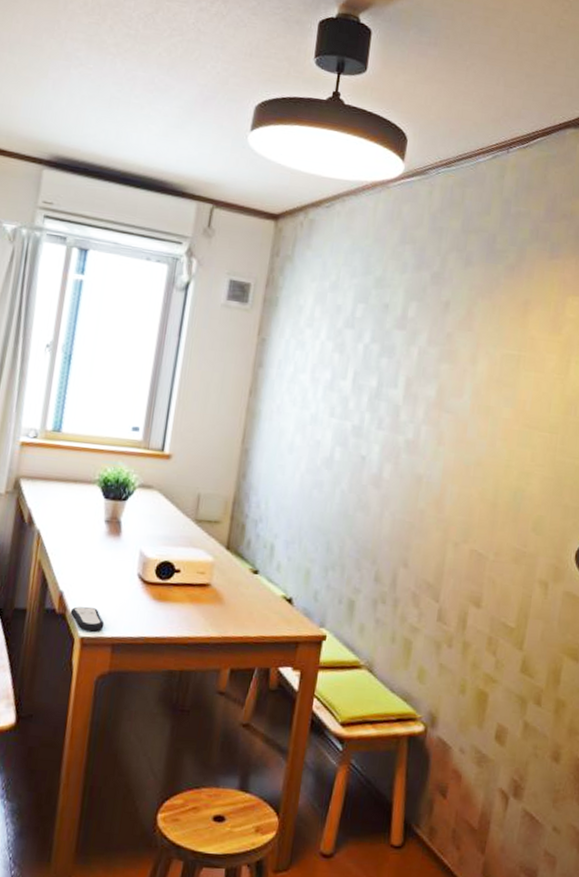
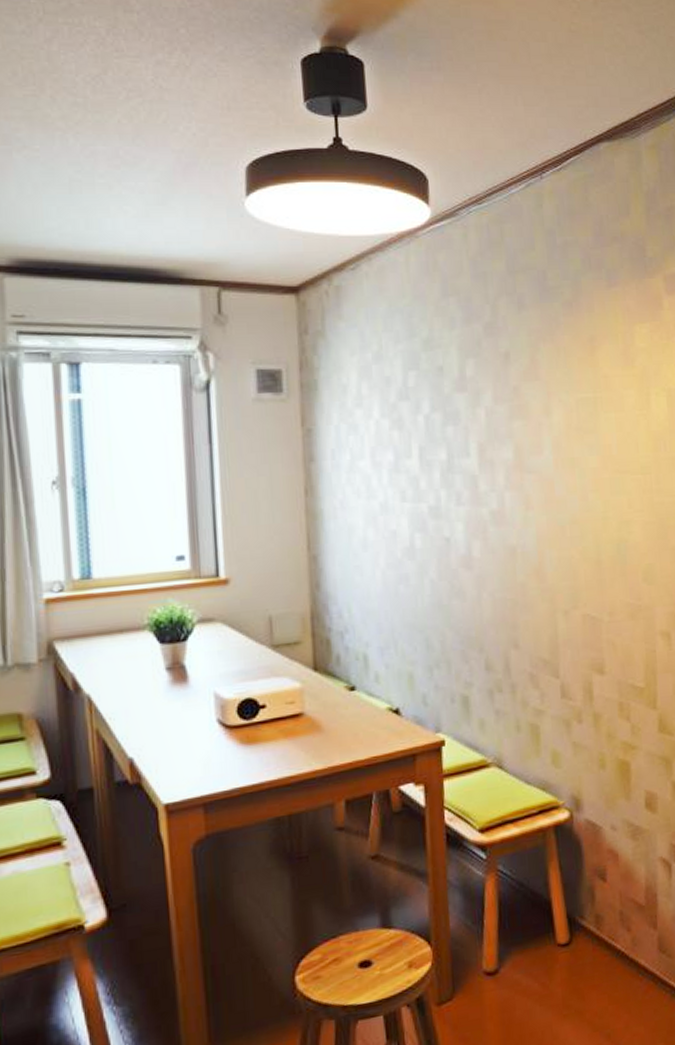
remote control: present [70,606,105,632] -> none [146,768,190,797]

